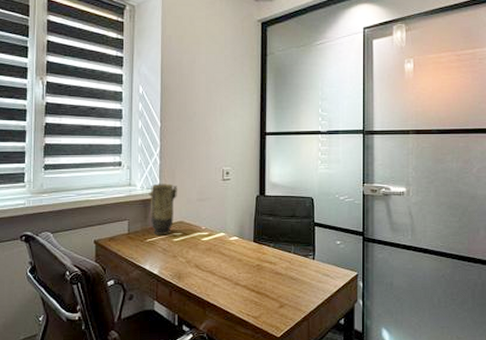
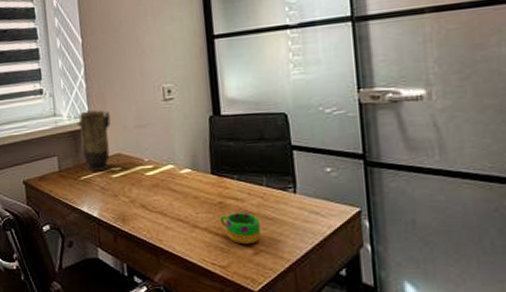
mug: none [257,274,286,299] -> present [220,212,261,245]

